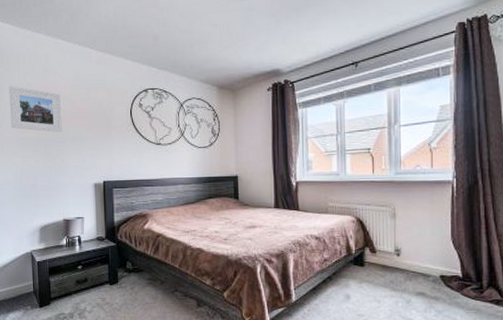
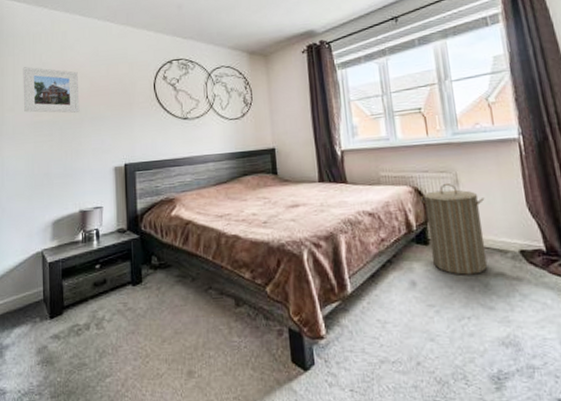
laundry hamper: none [361,215,416,293] -> present [419,182,488,275]

